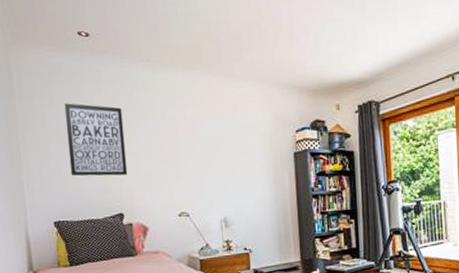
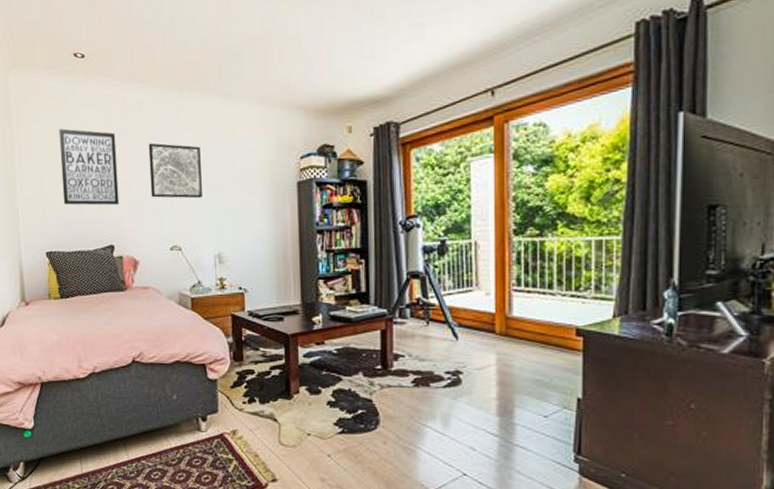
wall art: none [154,117,208,169] -> present [148,143,202,199]

